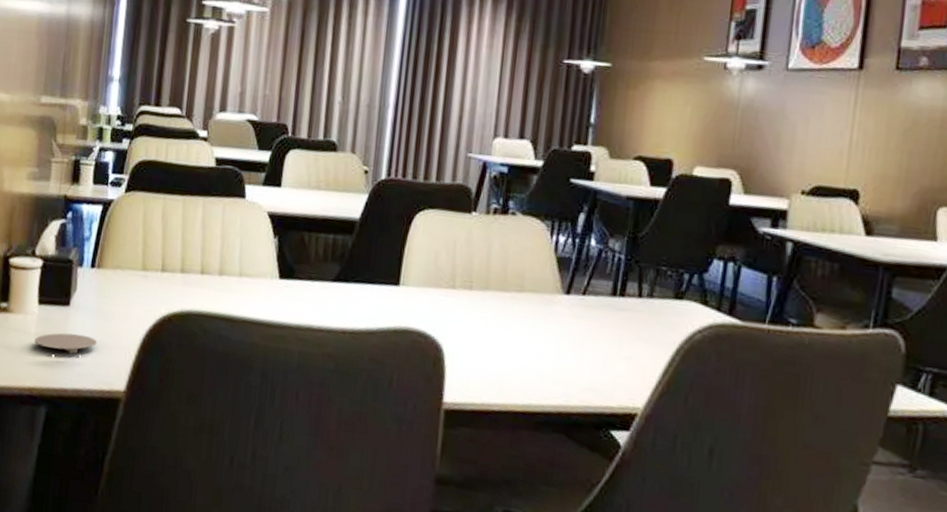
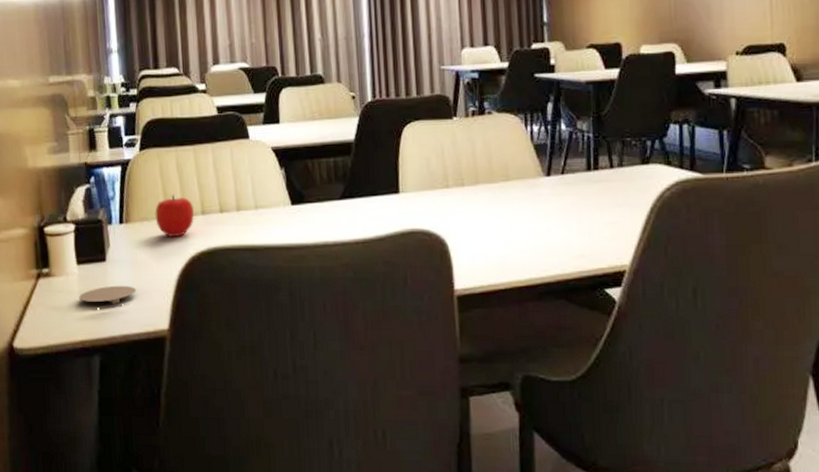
fruit: none [130,245,174,294] -> present [155,194,195,238]

